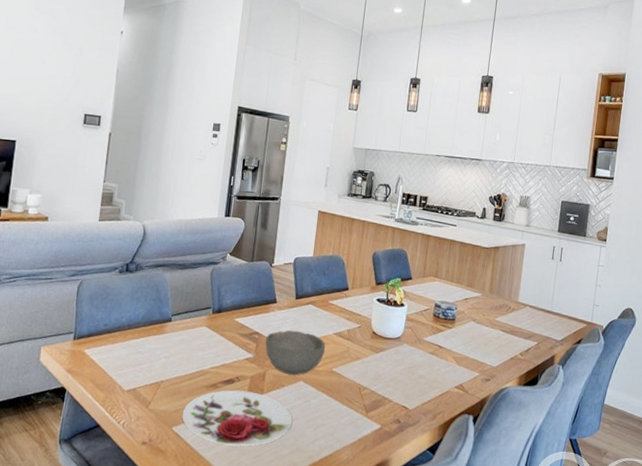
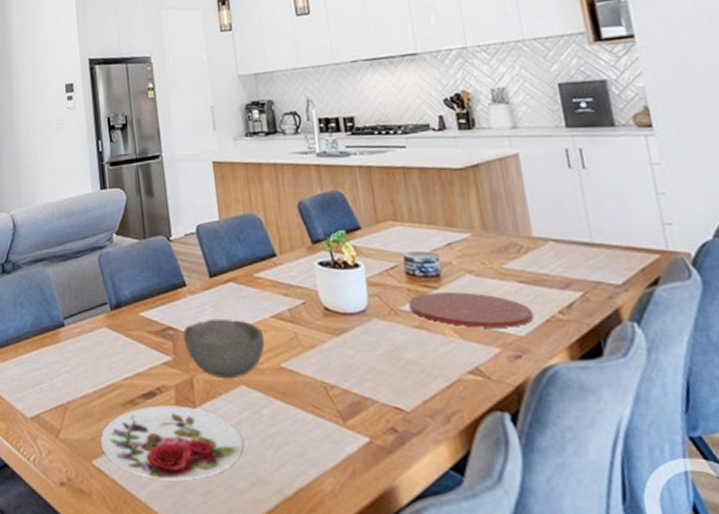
plate: none [429,330,505,360] -> present [408,292,534,328]

